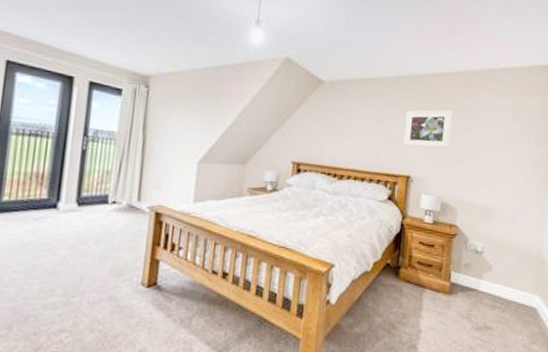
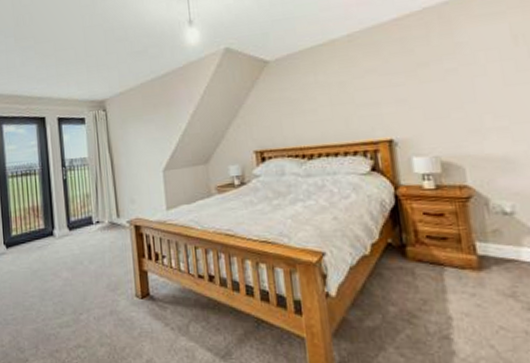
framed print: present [403,110,452,148] -> none [370,54,436,108]

